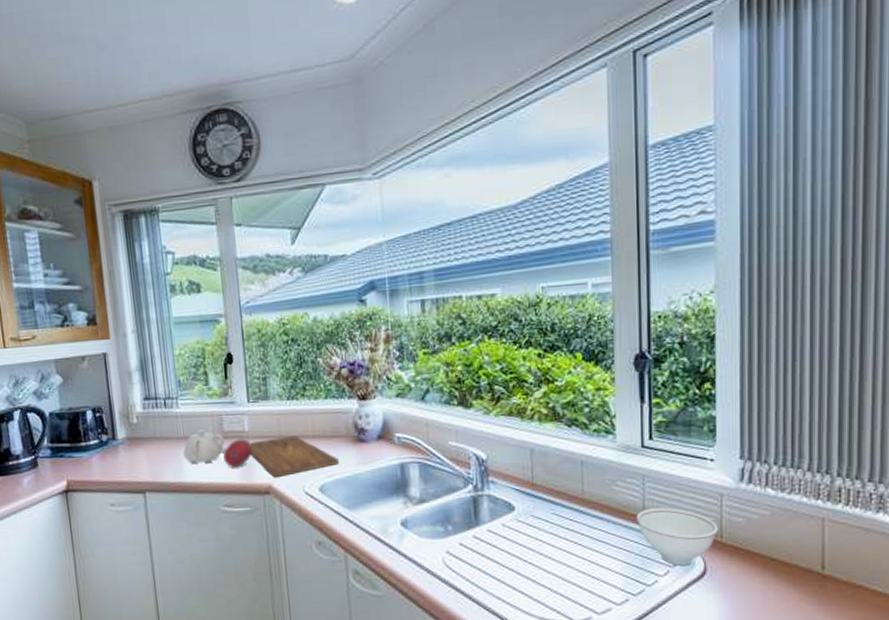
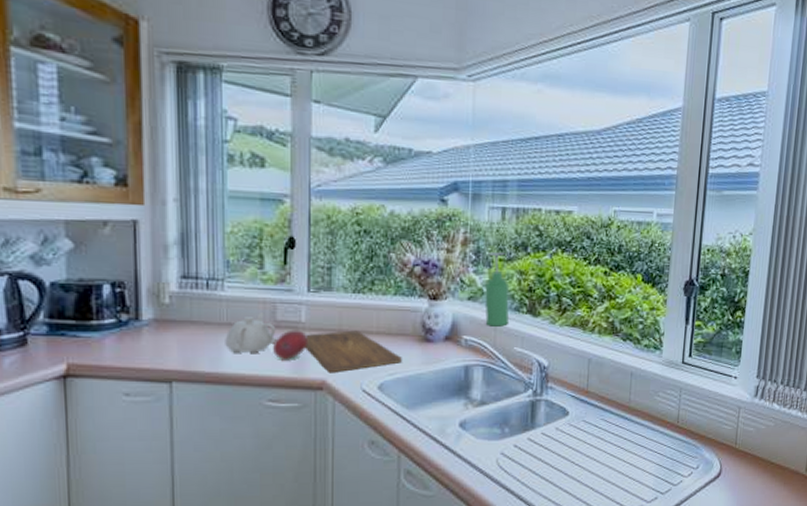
soap dispenser: none [411,345,440,422] -> present [484,251,509,327]
bowl: present [636,507,719,566] -> none [671,417,735,468]

